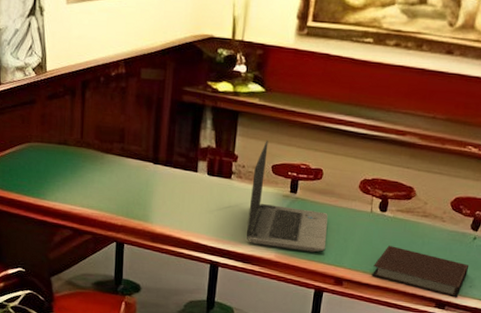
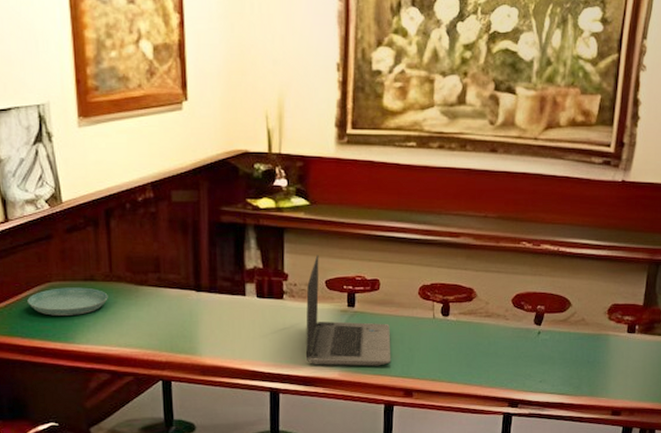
saucer: none [10,148,77,175] -> present [27,287,108,317]
notebook: present [371,246,469,298] -> none [441,350,537,395]

